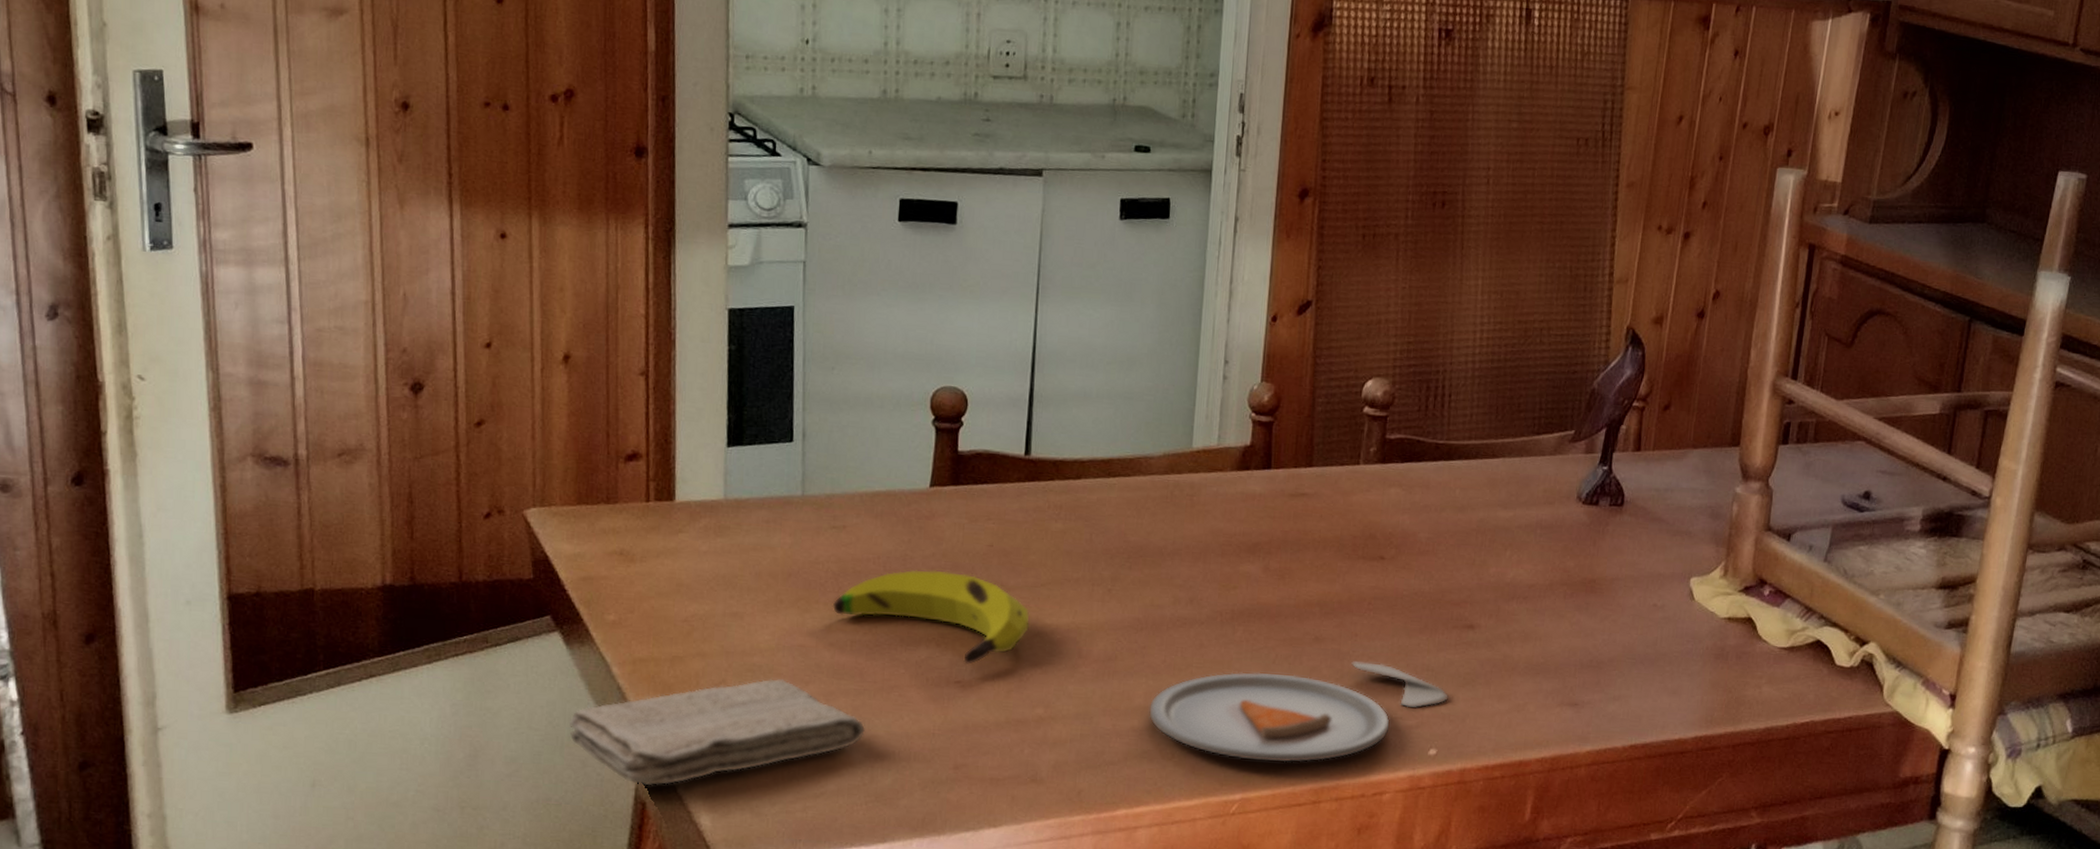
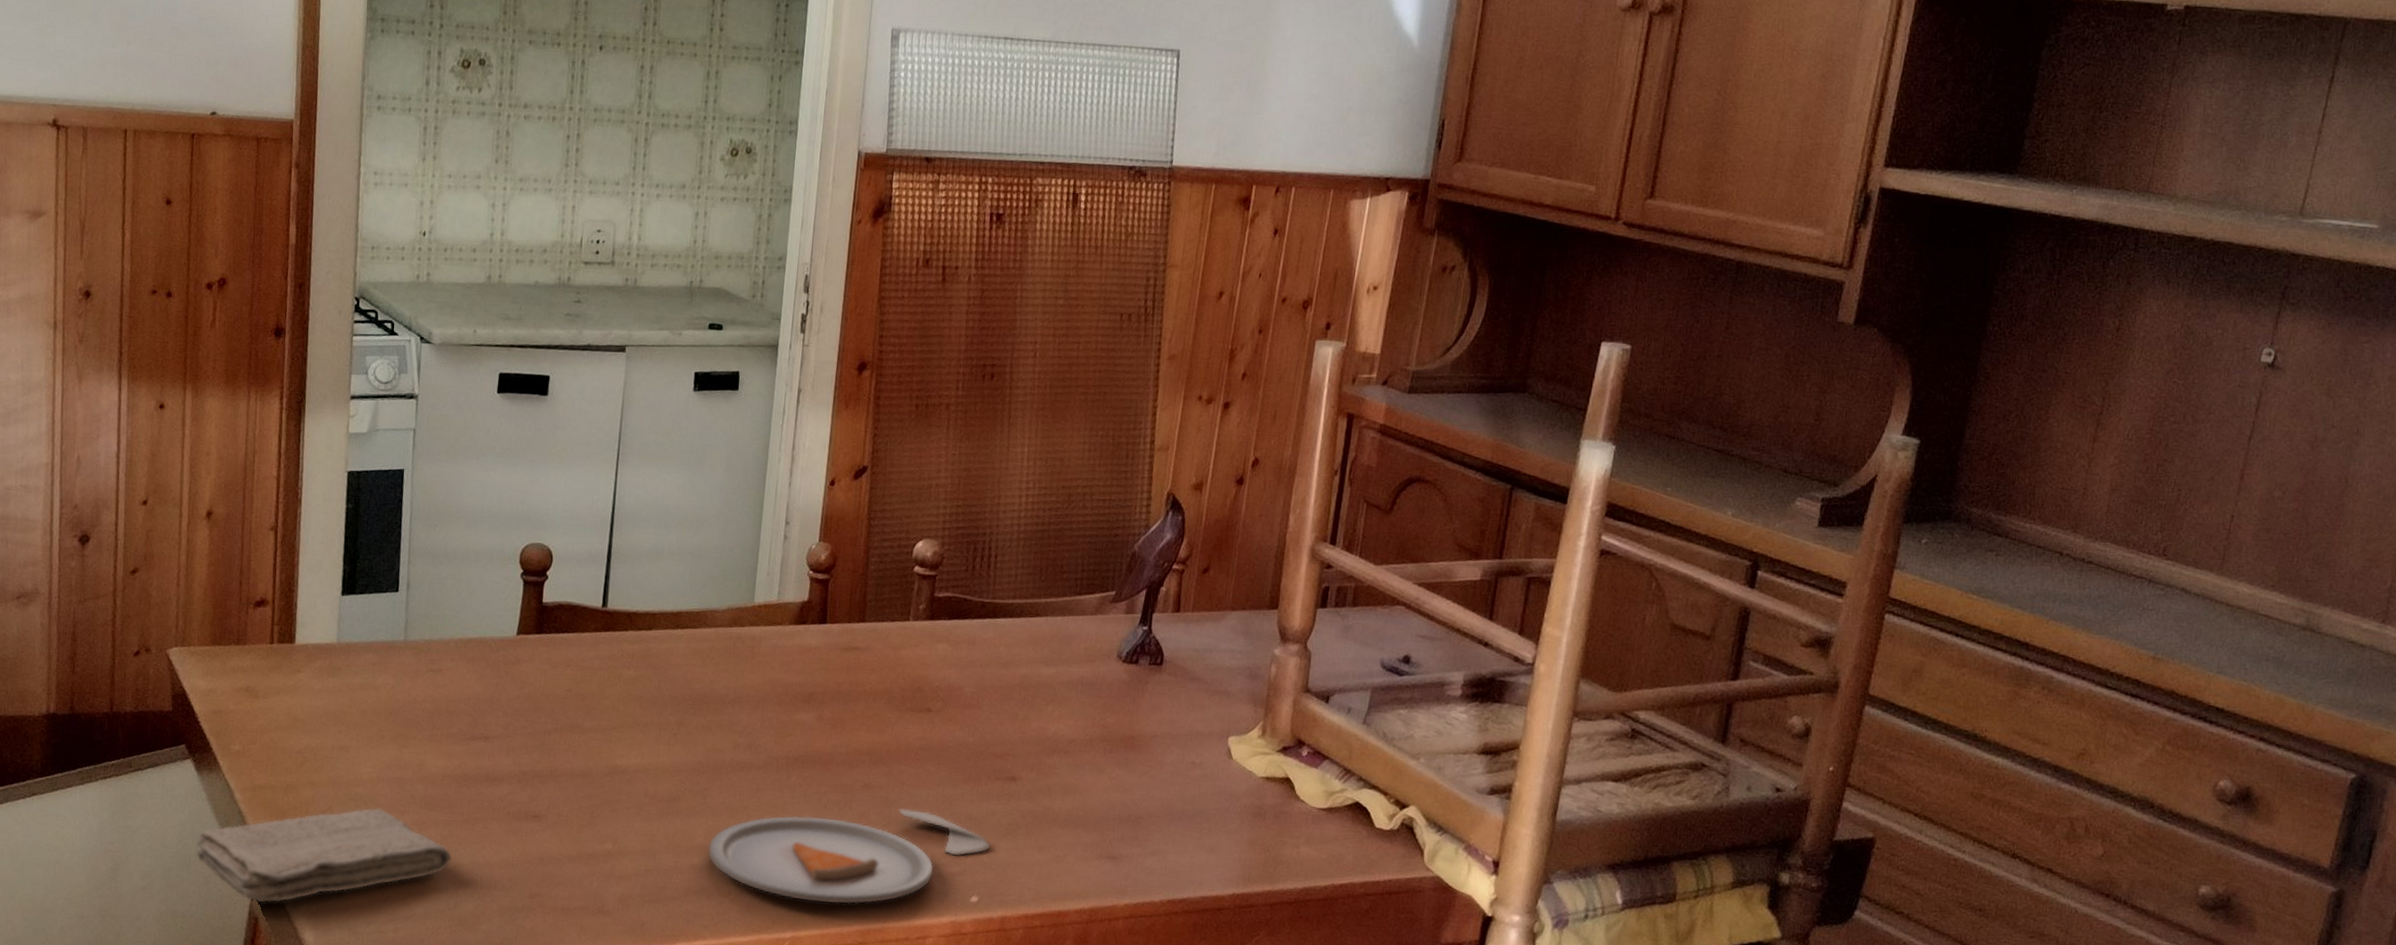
banana: present [832,569,1030,664] -> none [427,711,602,800]

